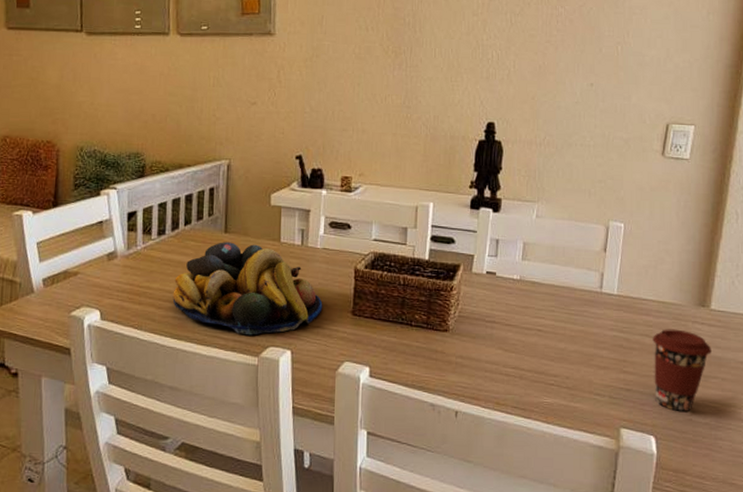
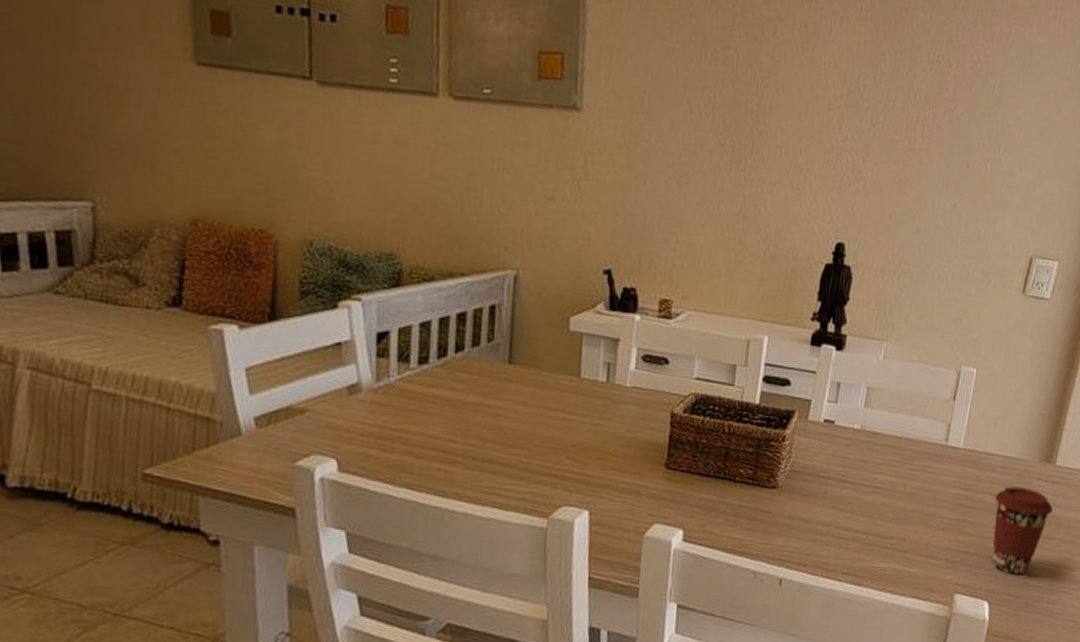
fruit bowl: present [172,242,323,336] -> none [437,375,631,493]

